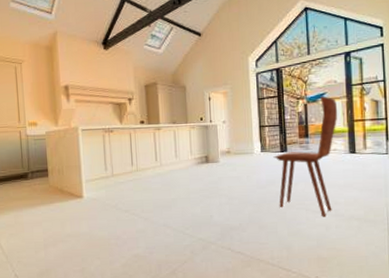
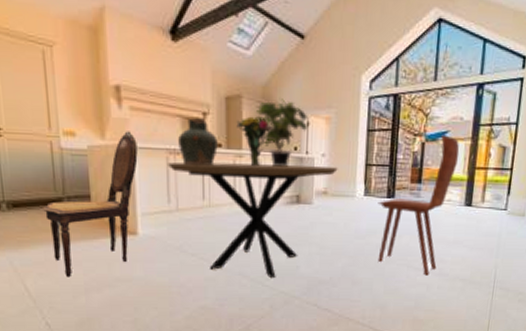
dining chair: none [14,118,82,236] -> present [43,131,138,278]
dining table: none [103,131,237,228] -> present [166,162,338,279]
ceramic jug: none [111,102,141,139] -> present [178,117,218,166]
bouquet: none [154,97,186,137] -> present [236,116,276,167]
potted plant: none [167,82,210,135] -> present [253,98,309,167]

